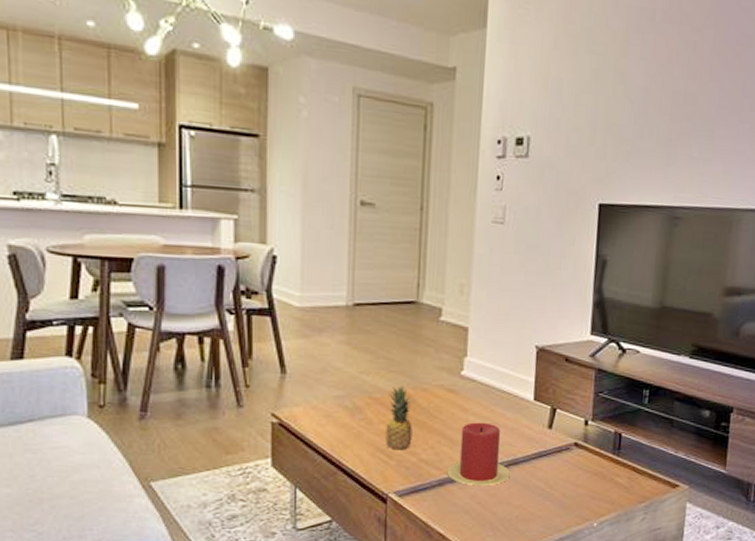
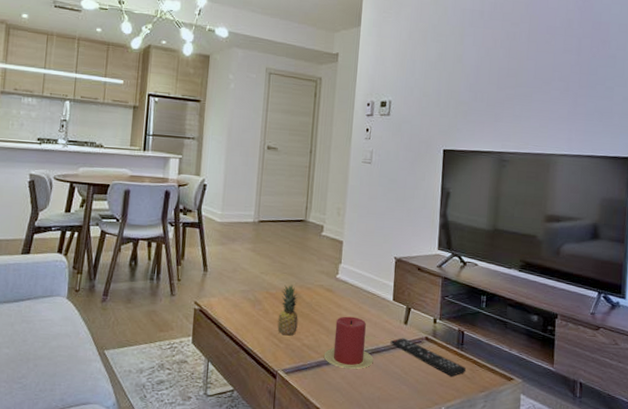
remote control: none [531,445,623,487] -> present [390,338,466,376]

